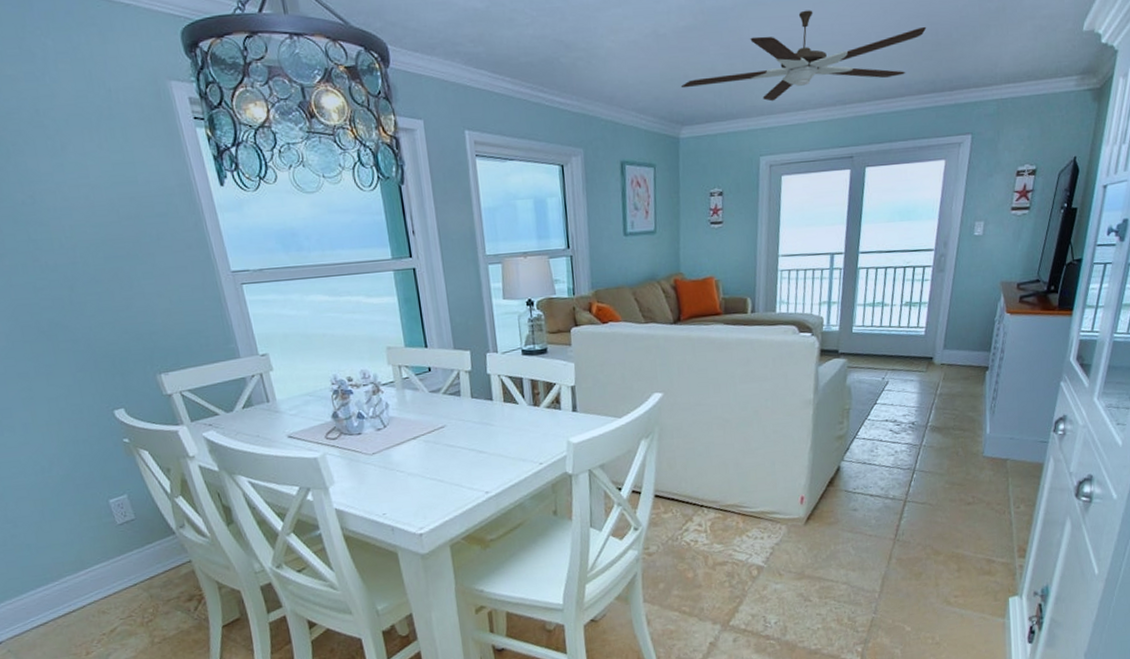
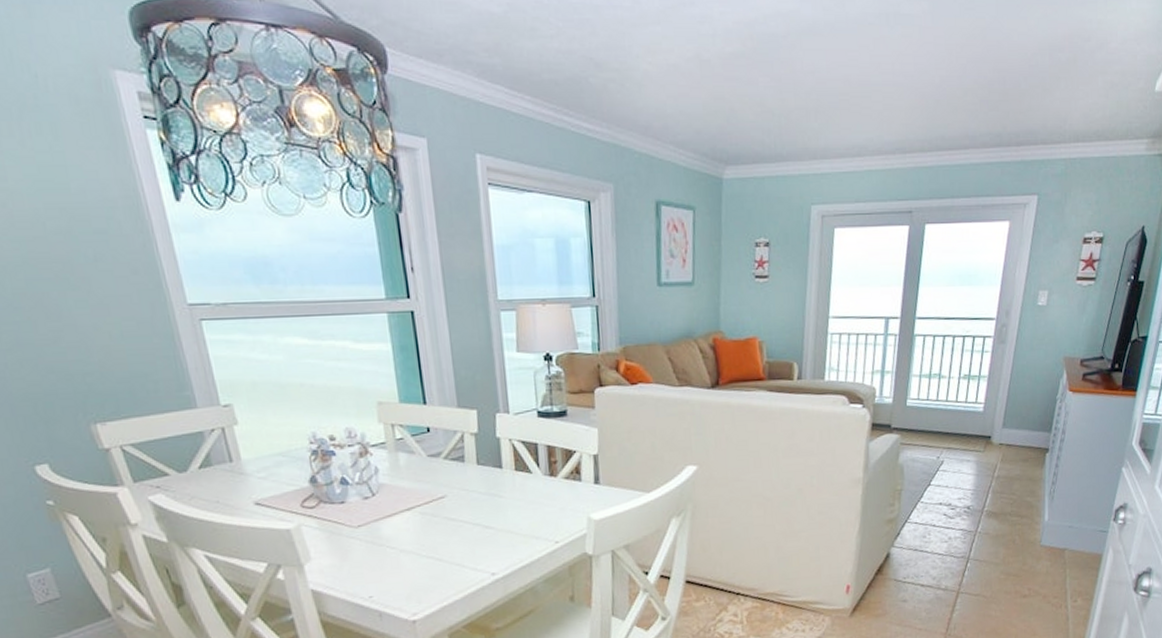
ceiling fan: present [680,10,927,102] -> none [725,45,994,144]

